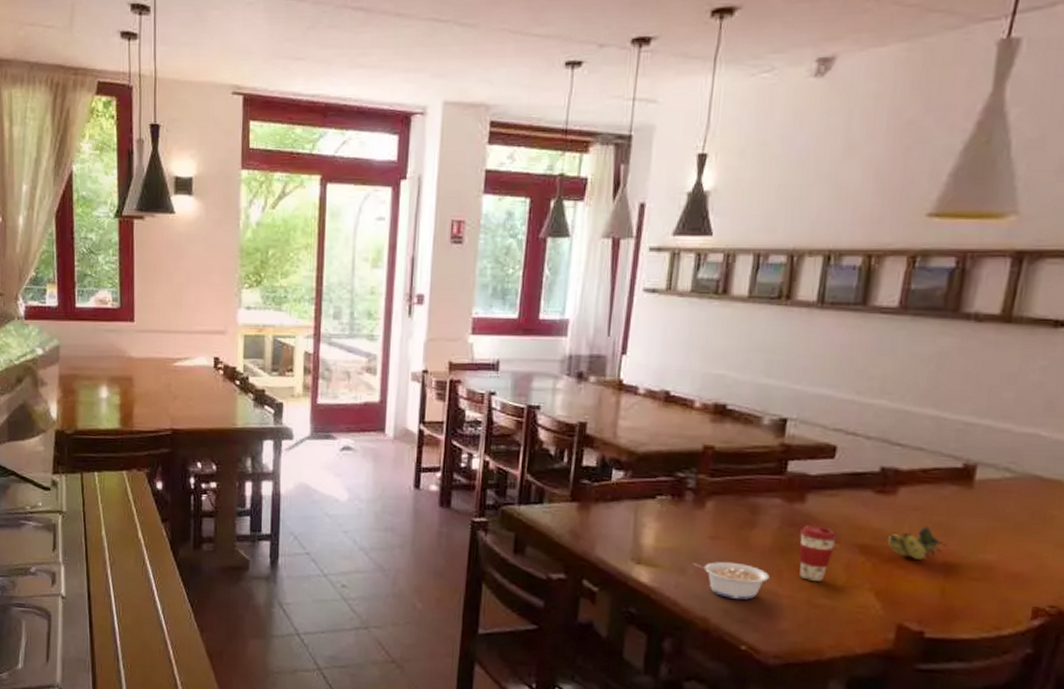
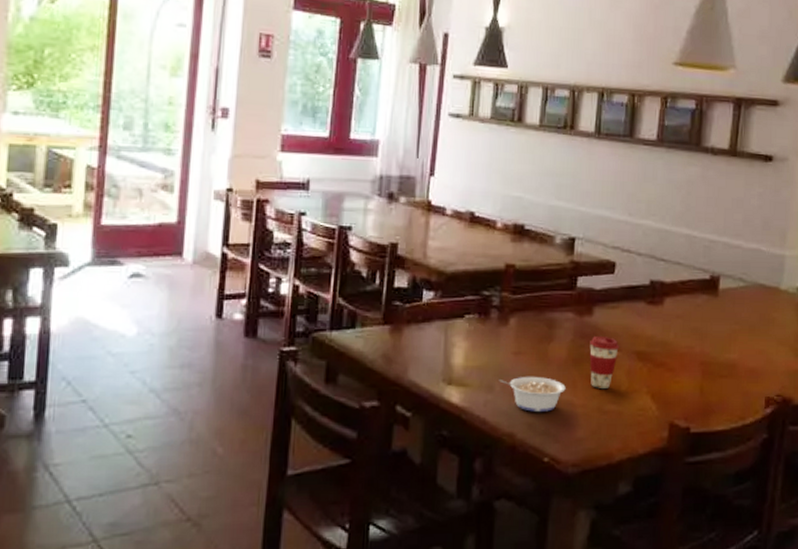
banana: present [888,526,947,560] -> none [659,331,702,362]

